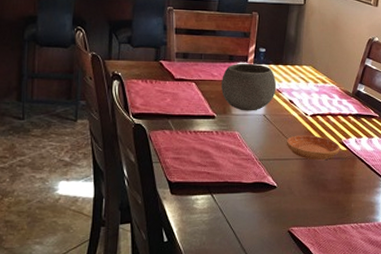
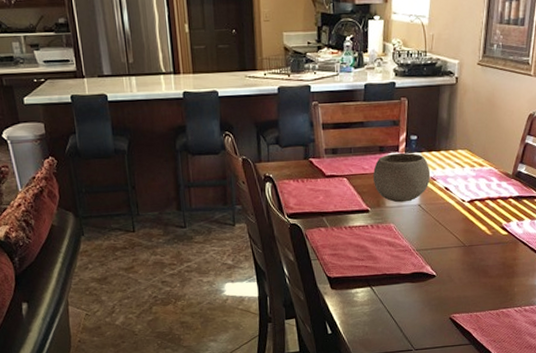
saucer: present [286,135,340,161] -> none [443,221,500,247]

